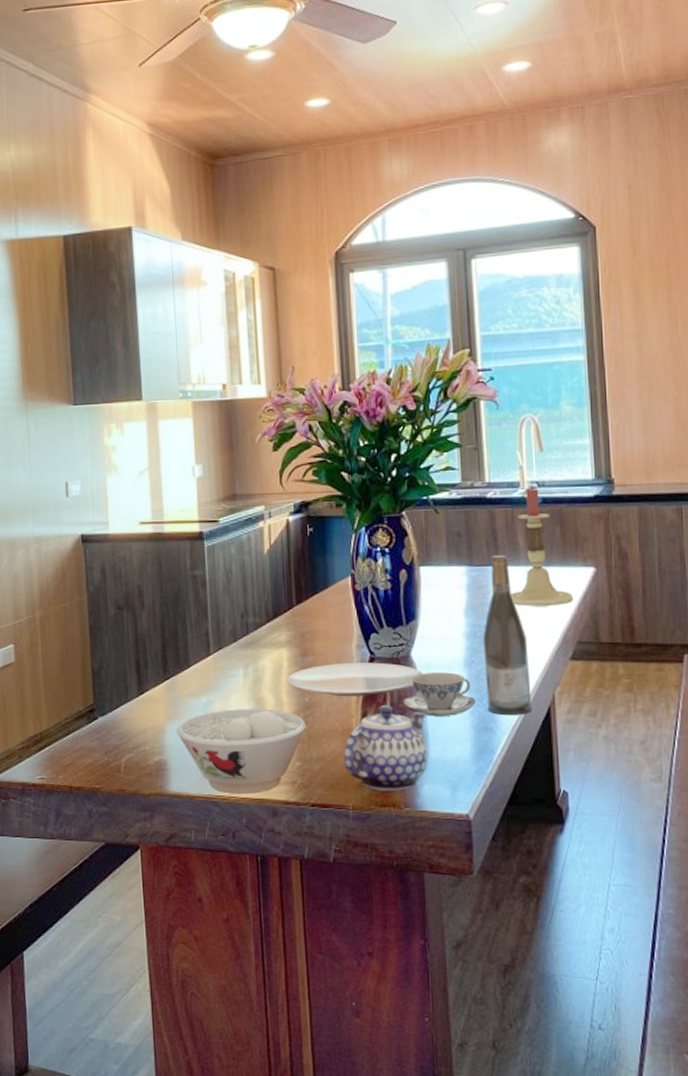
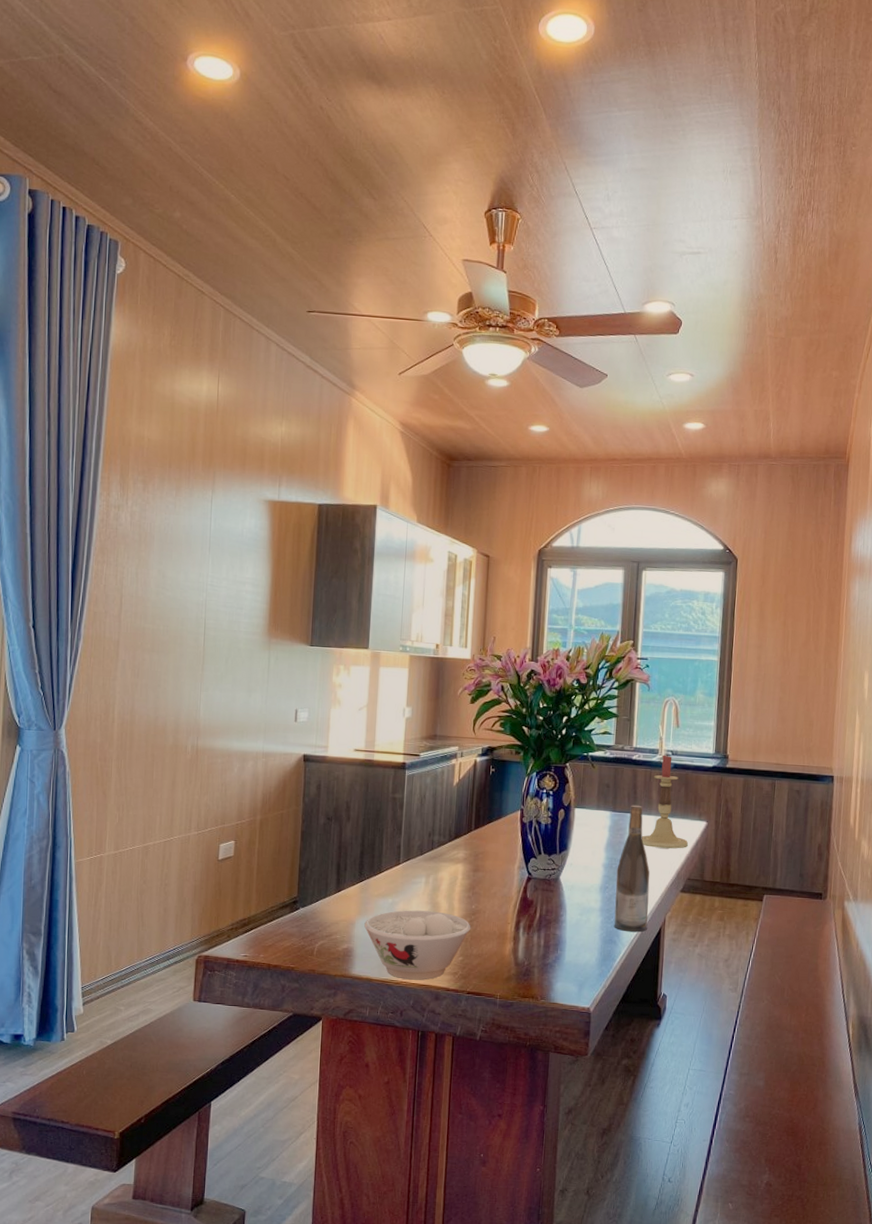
plate: present [288,662,423,697] -> none [460,879,568,908]
teapot: present [343,705,429,791] -> none [497,916,566,986]
teacup: present [403,672,476,716] -> none [549,893,606,929]

